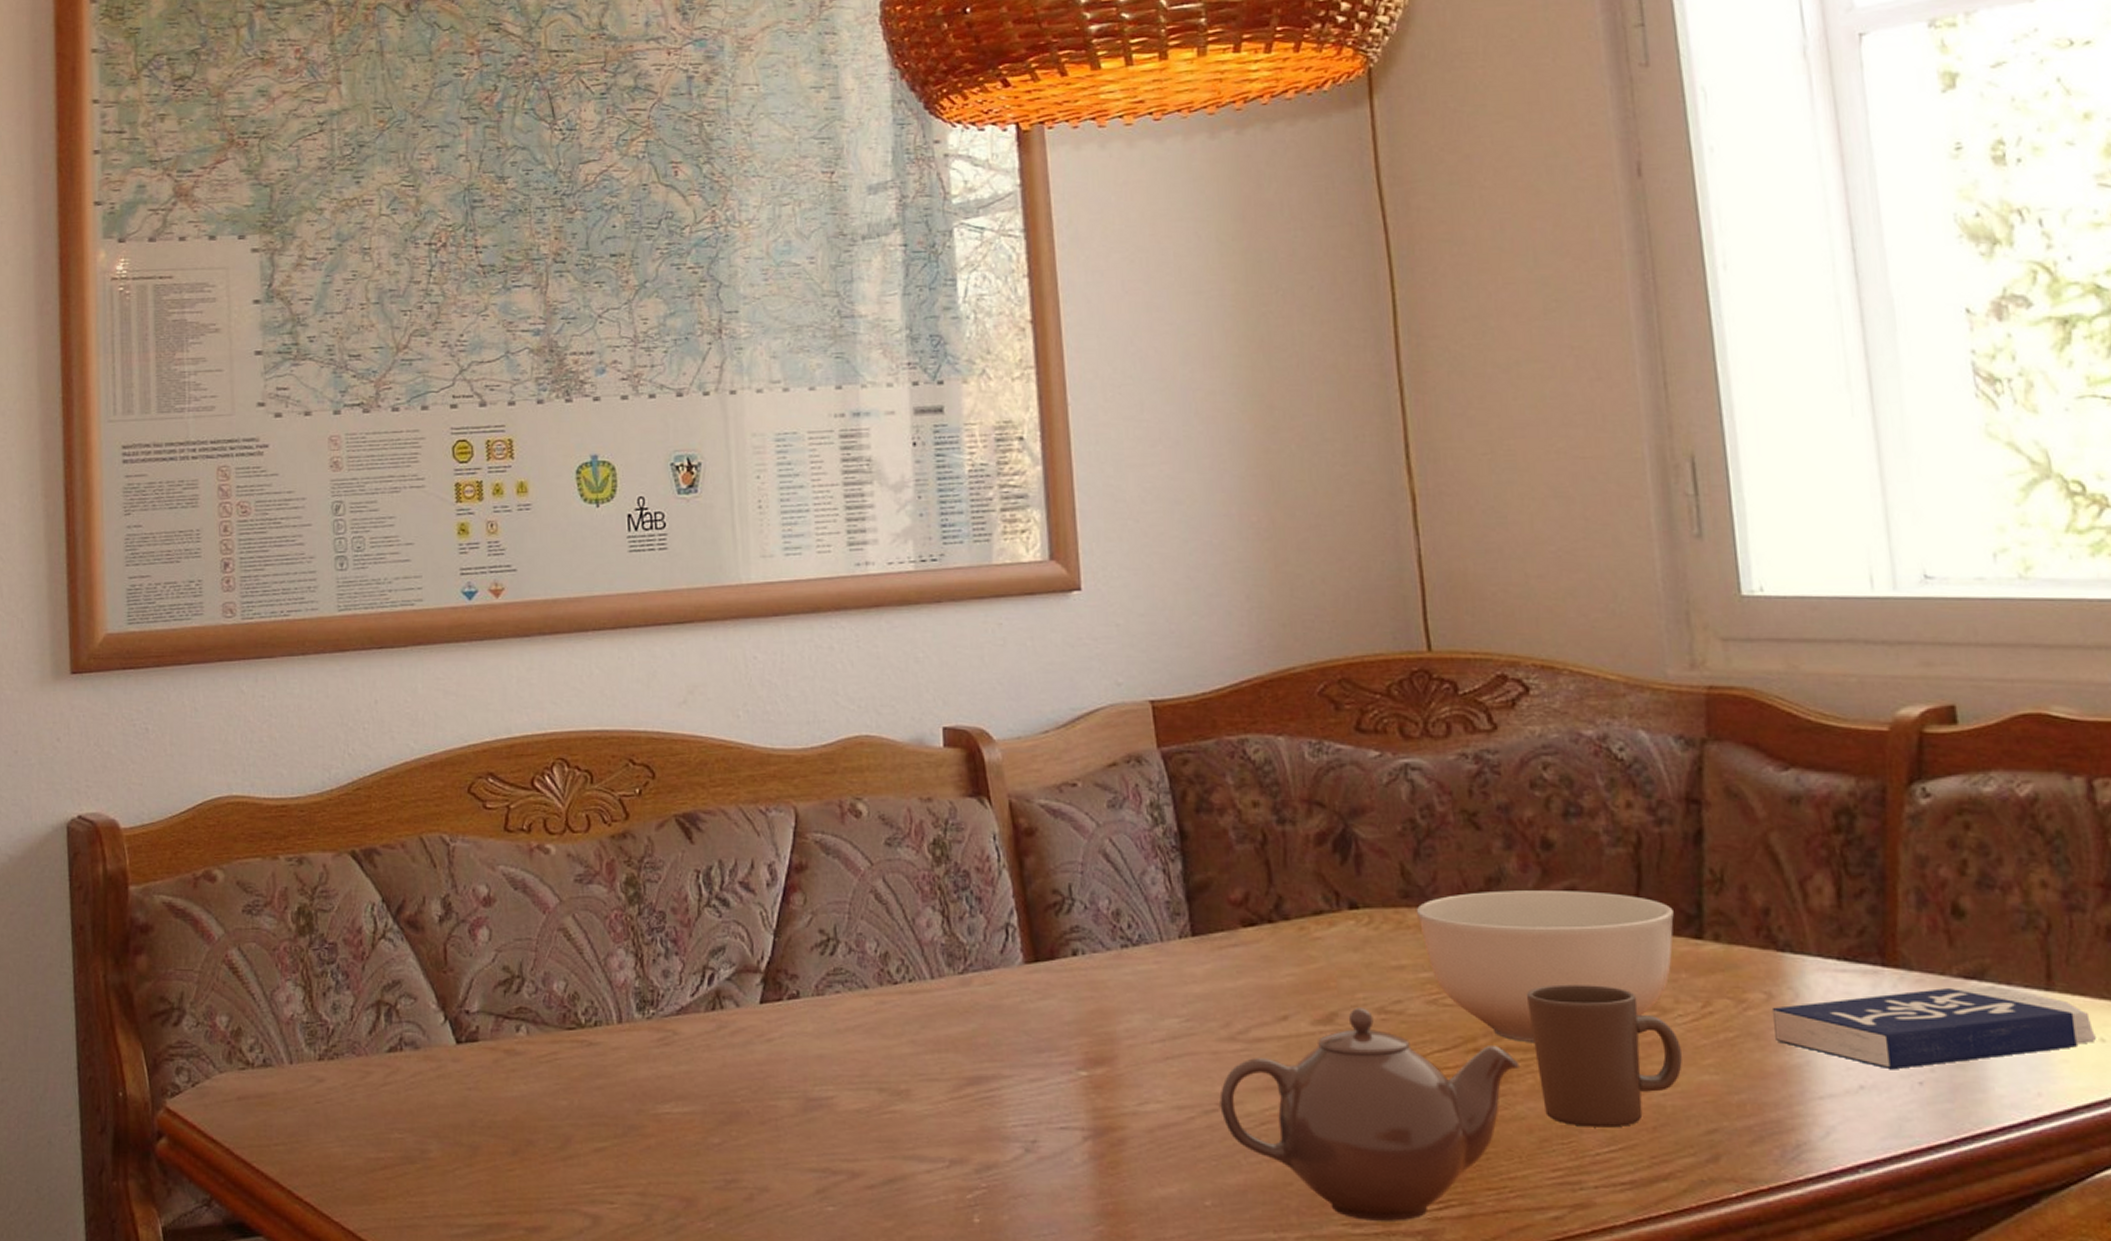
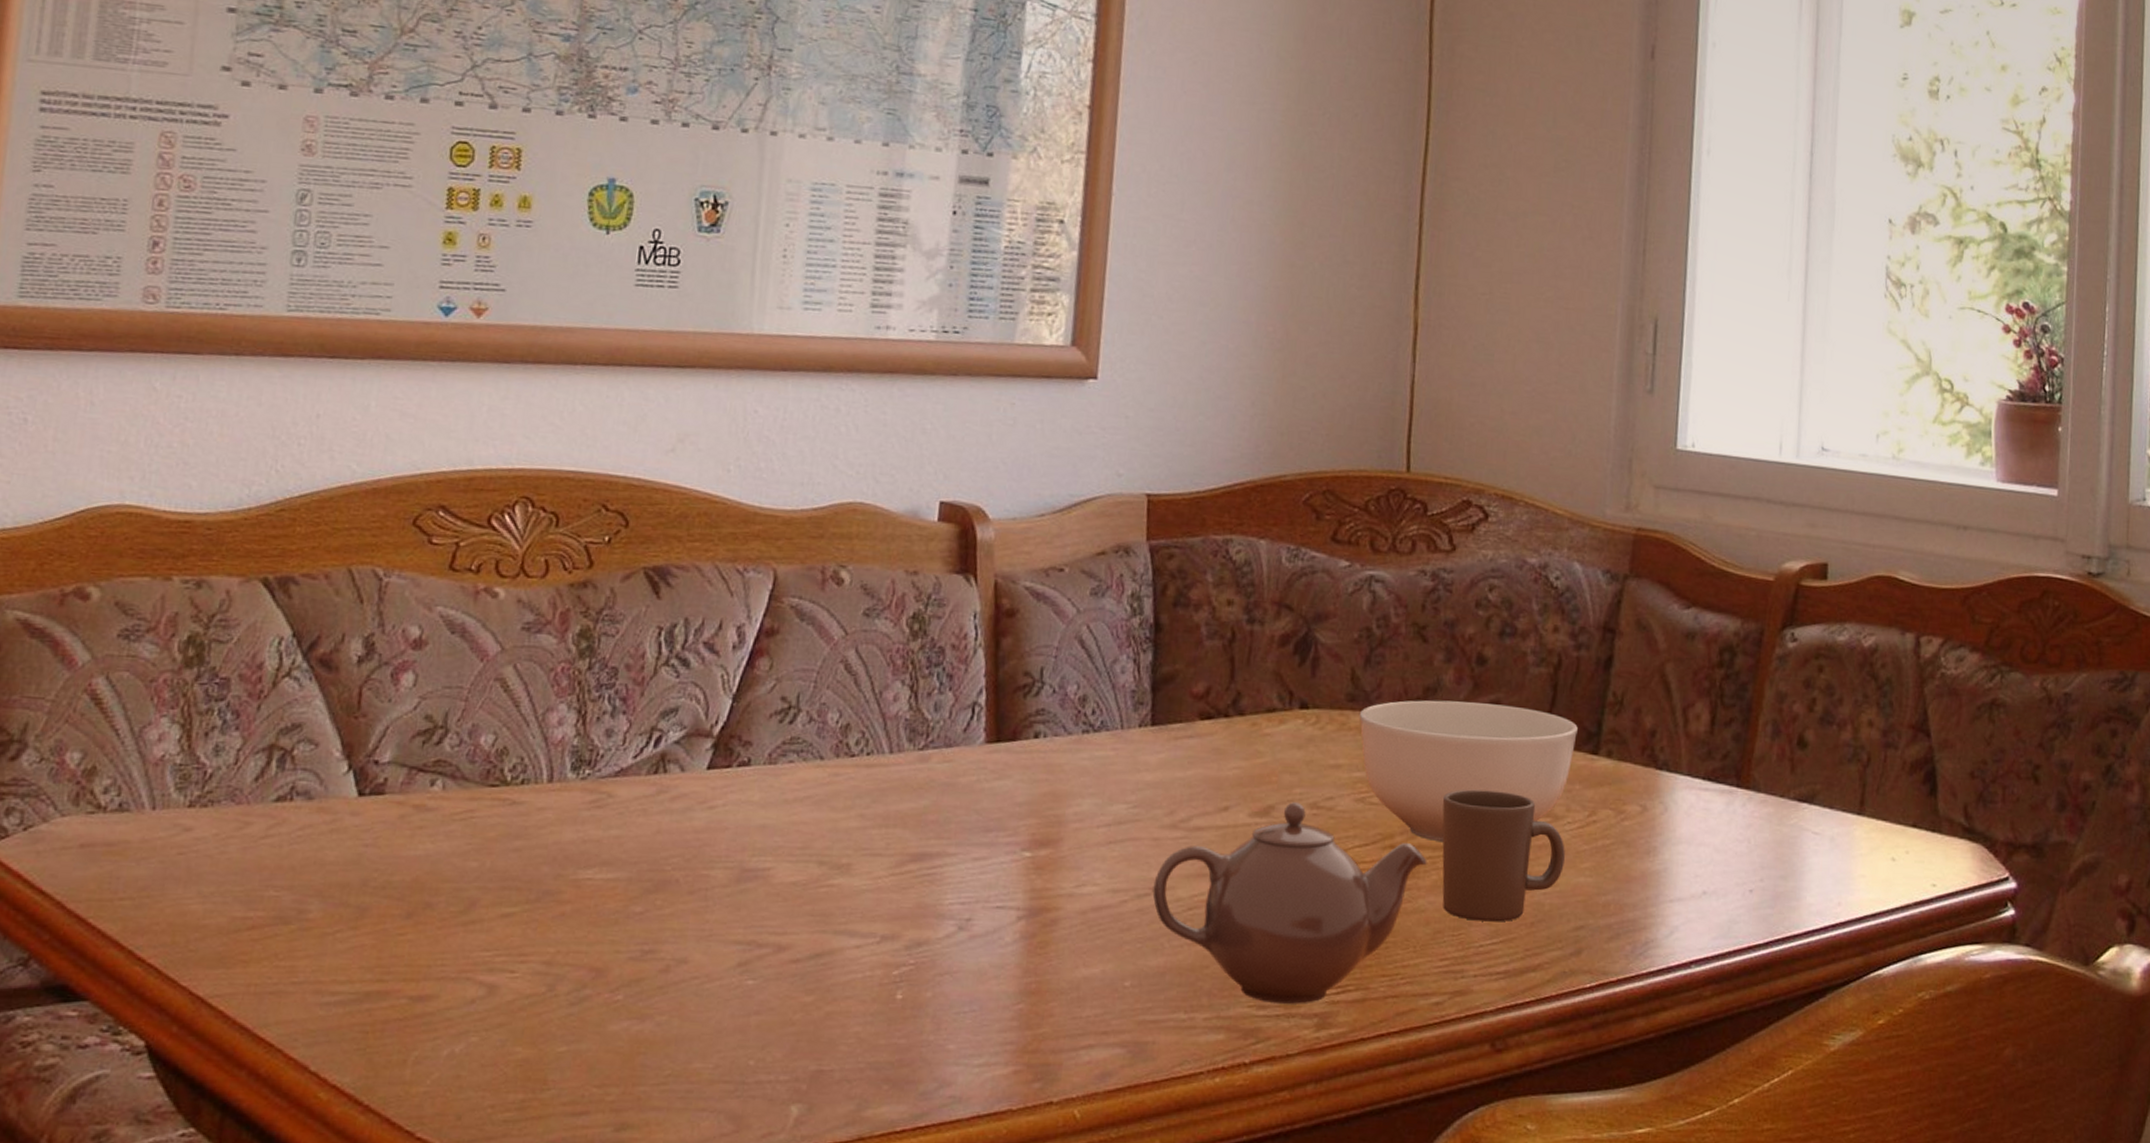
book: present [1771,986,2097,1070] -> none [1643,808,1890,879]

